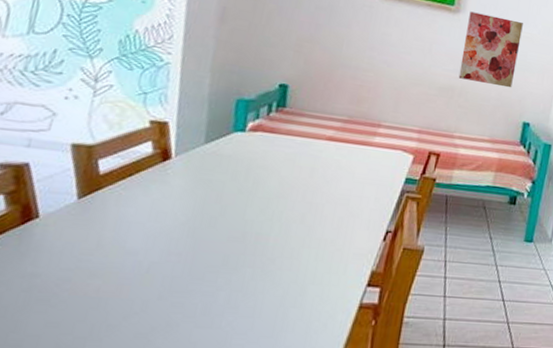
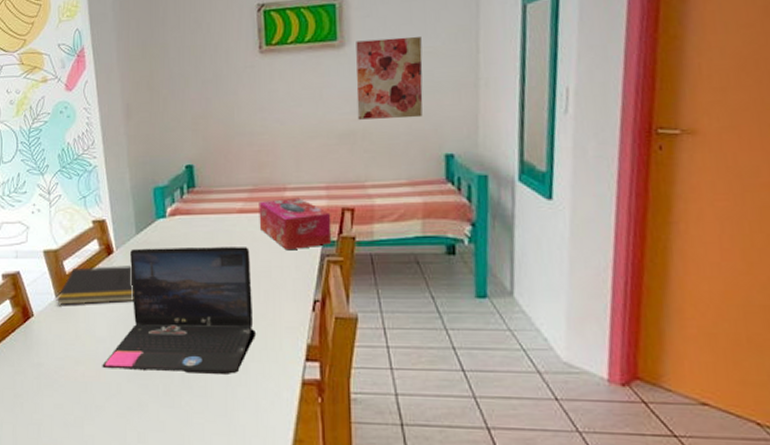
notepad: none [77,169,192,213] -> present [56,264,134,305]
laptop: none [126,158,332,296] -> present [102,247,256,374]
tissue box: none [346,133,418,183] -> present [259,197,332,251]

